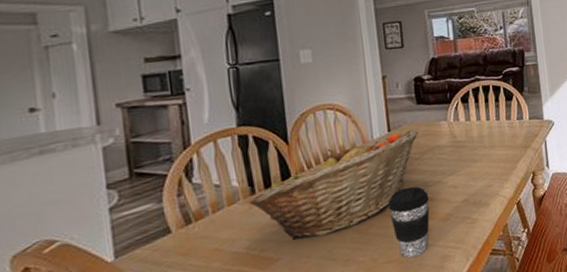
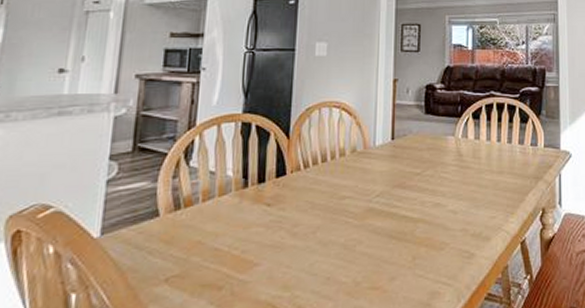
fruit basket: present [249,128,419,240] -> none [240,140,424,246]
coffee cup: present [387,186,430,258] -> none [380,204,425,288]

